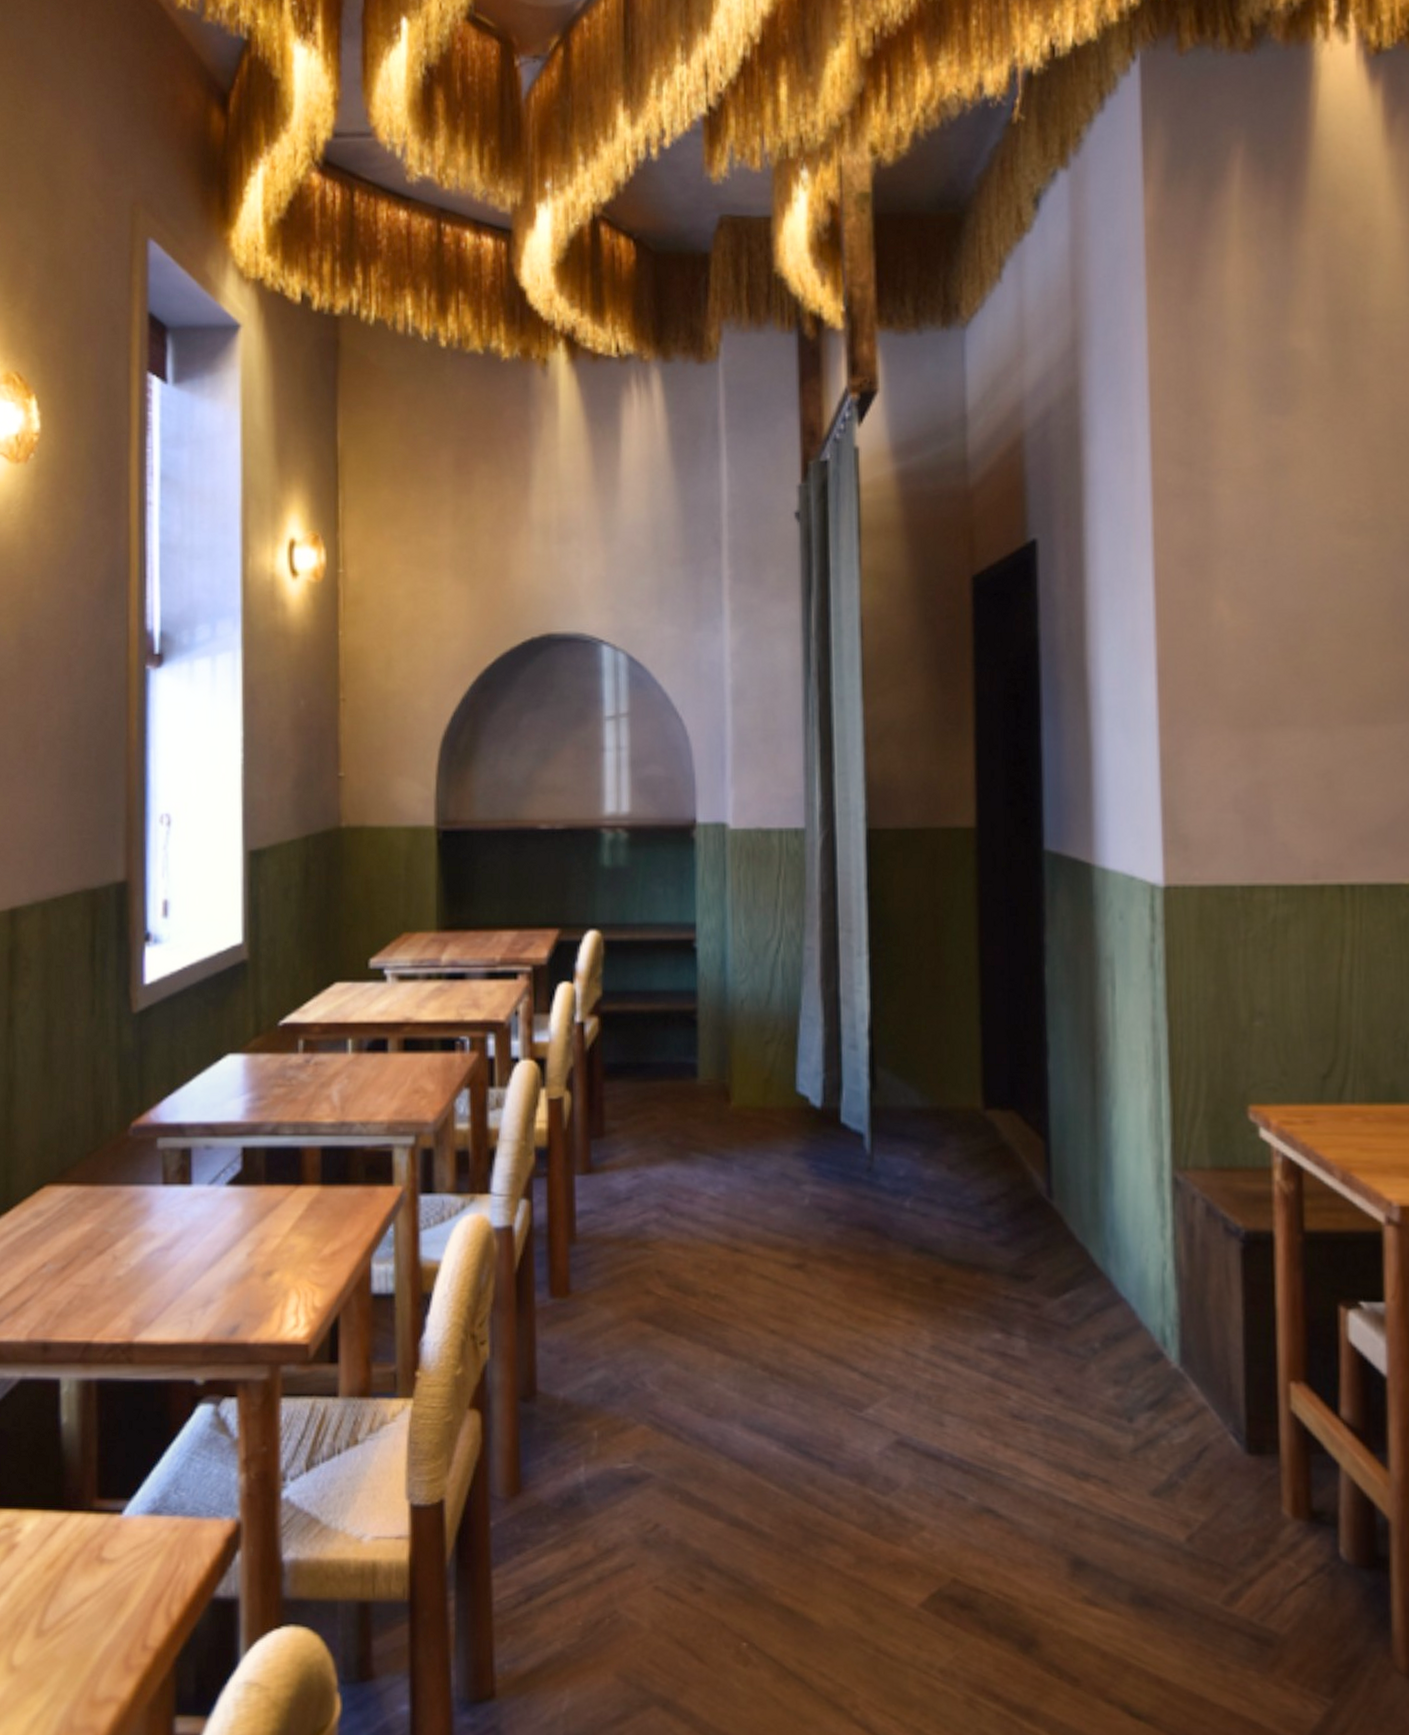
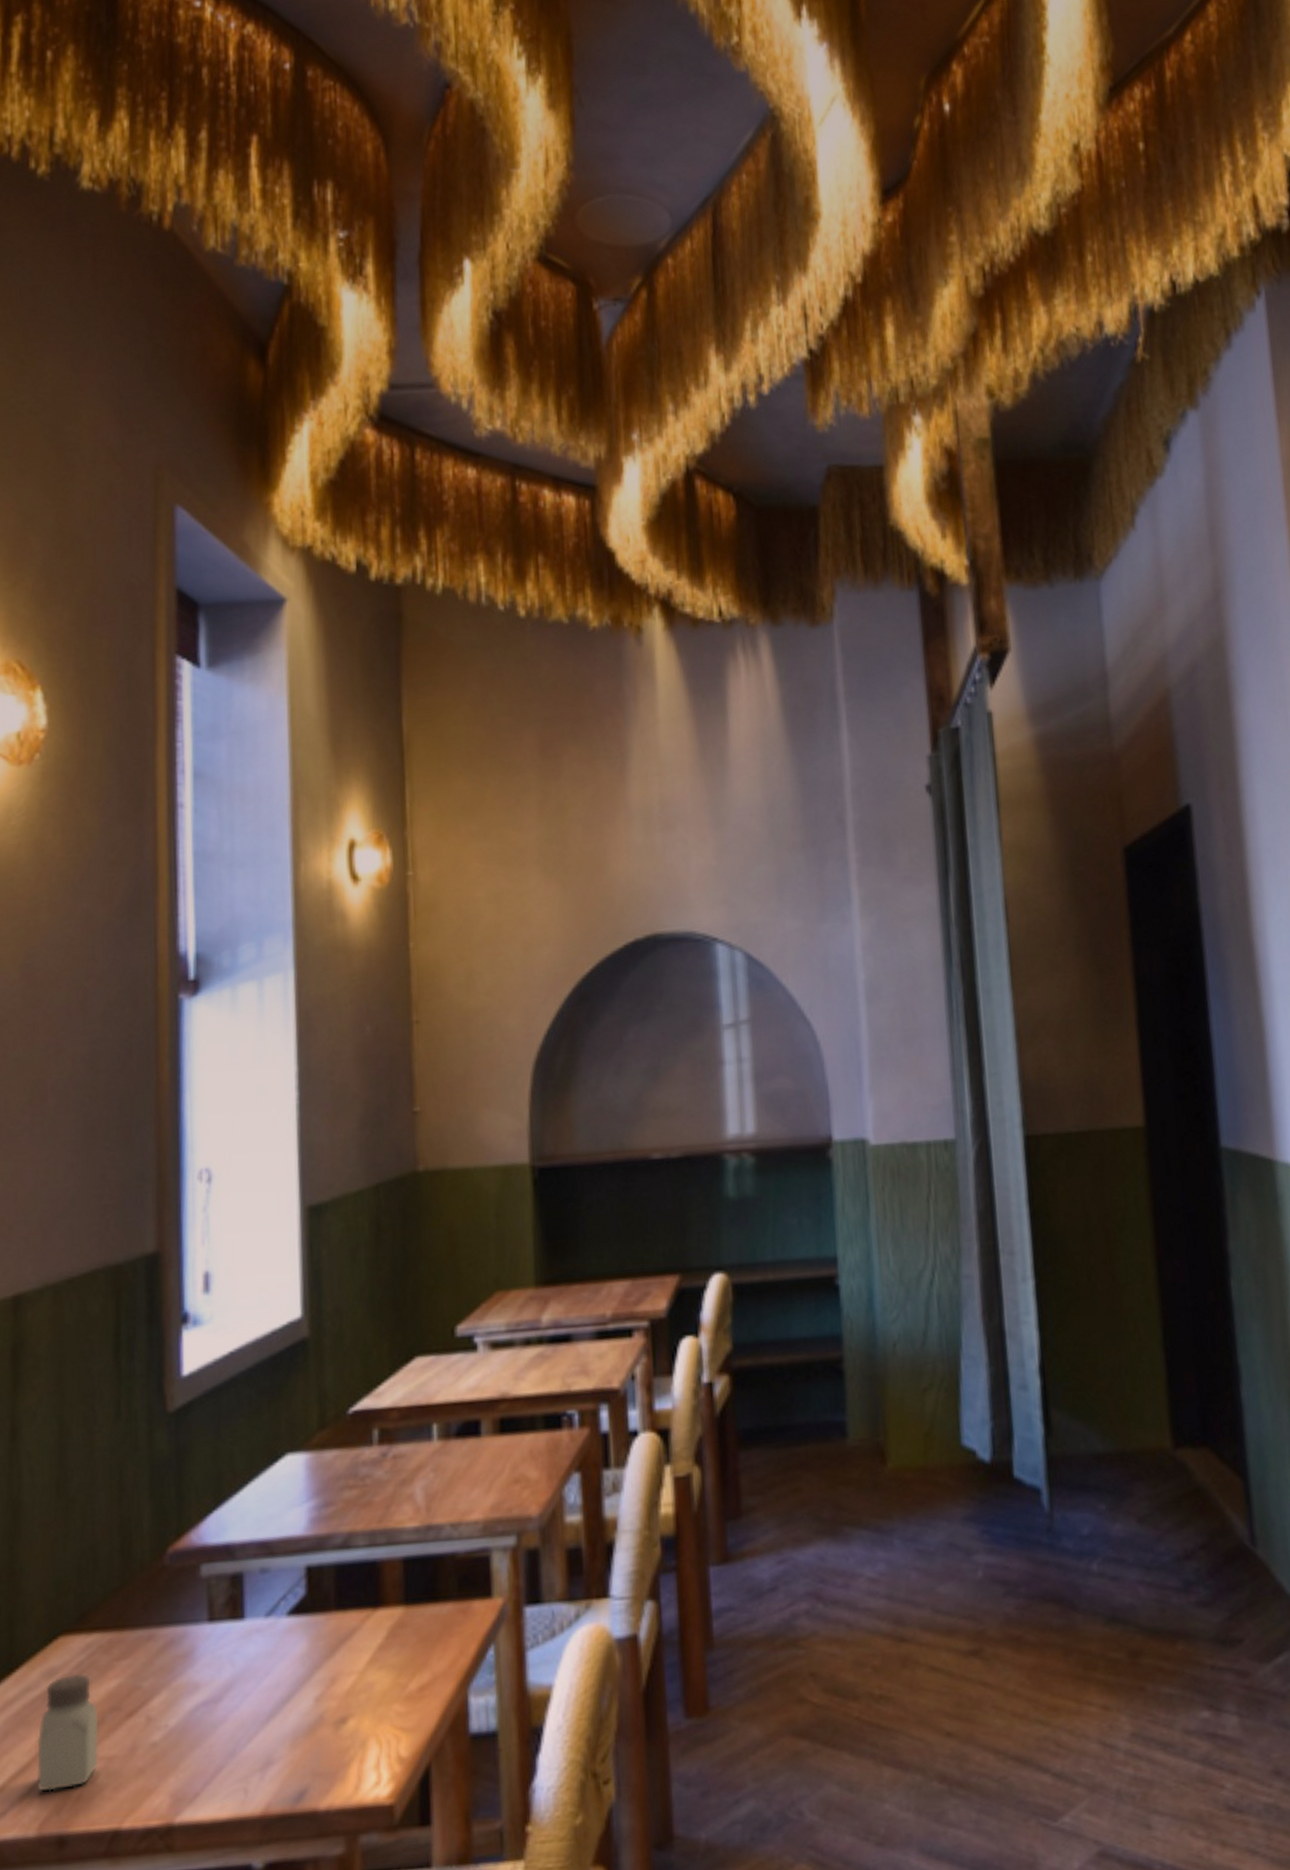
saltshaker: none [26,1216,76,1307] -> present [36,1673,99,1792]

